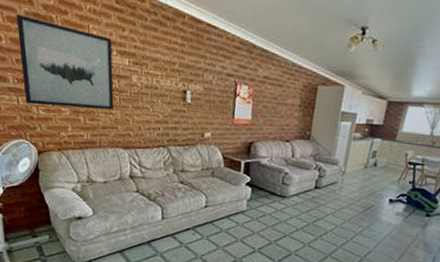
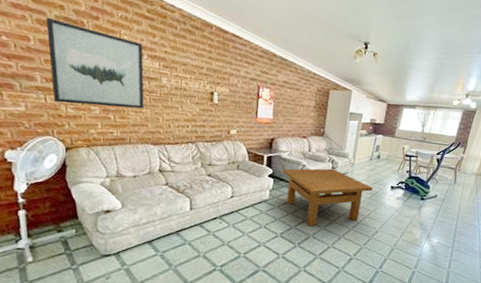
table: none [261,176,367,242] -> present [282,168,373,226]

